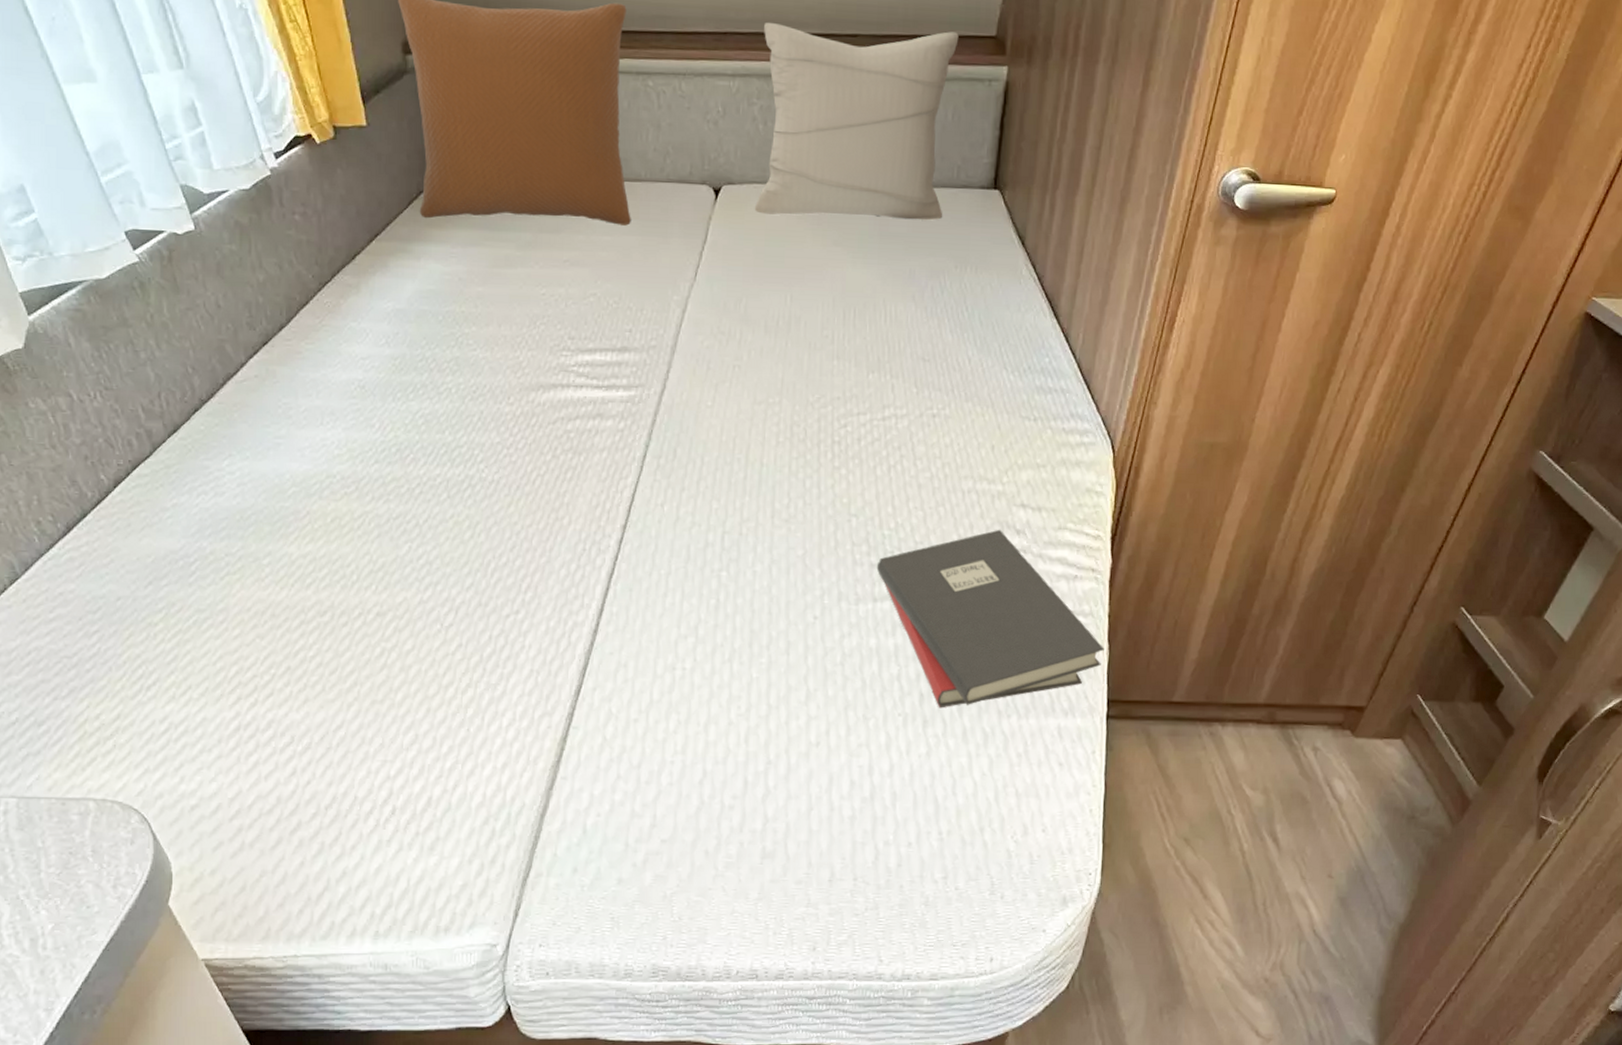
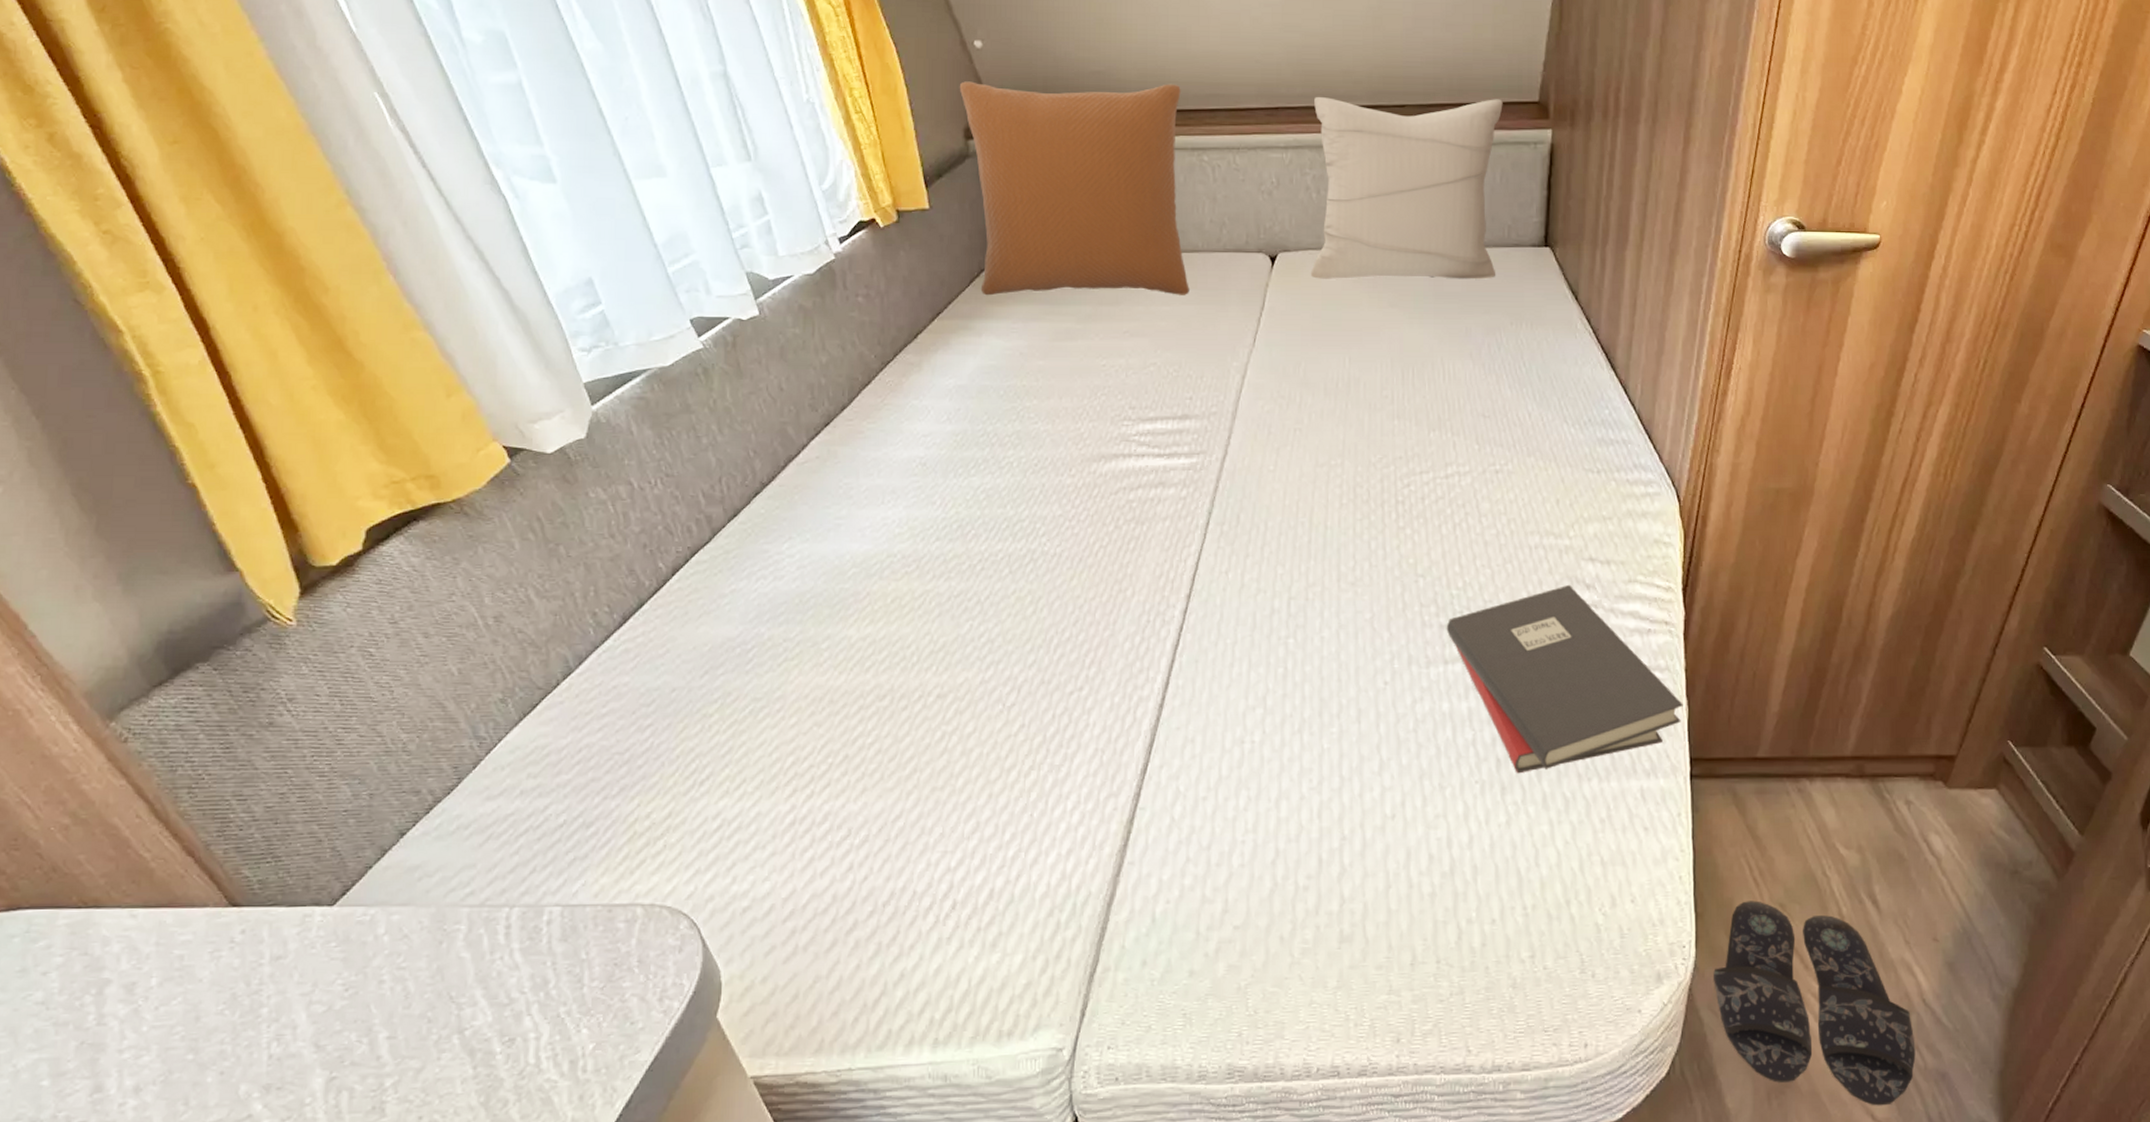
slippers: none [1116,834,1303,1023] -> present [1713,901,1916,1106]

